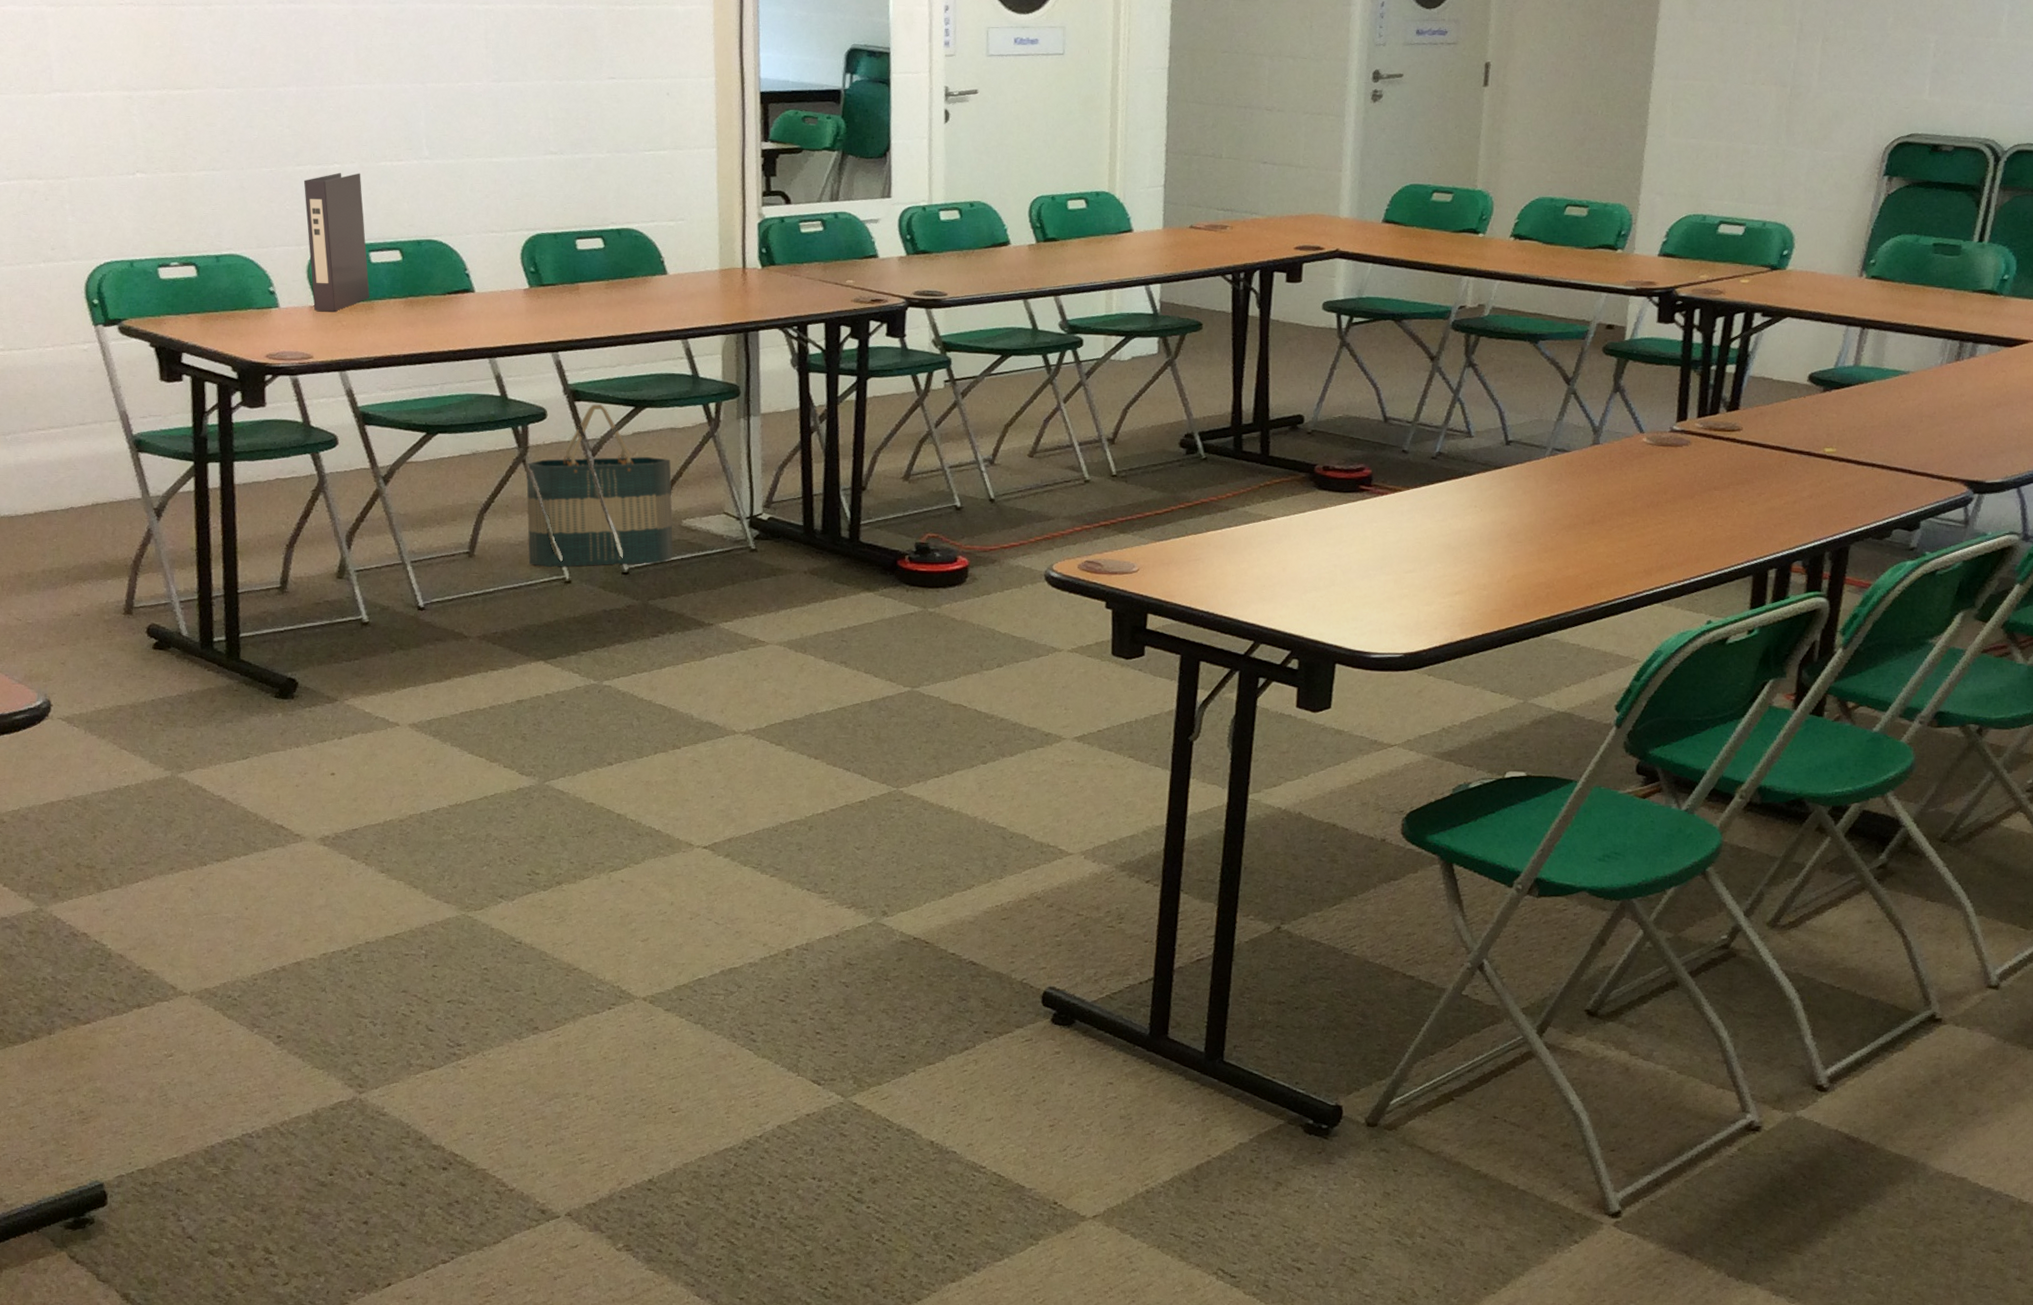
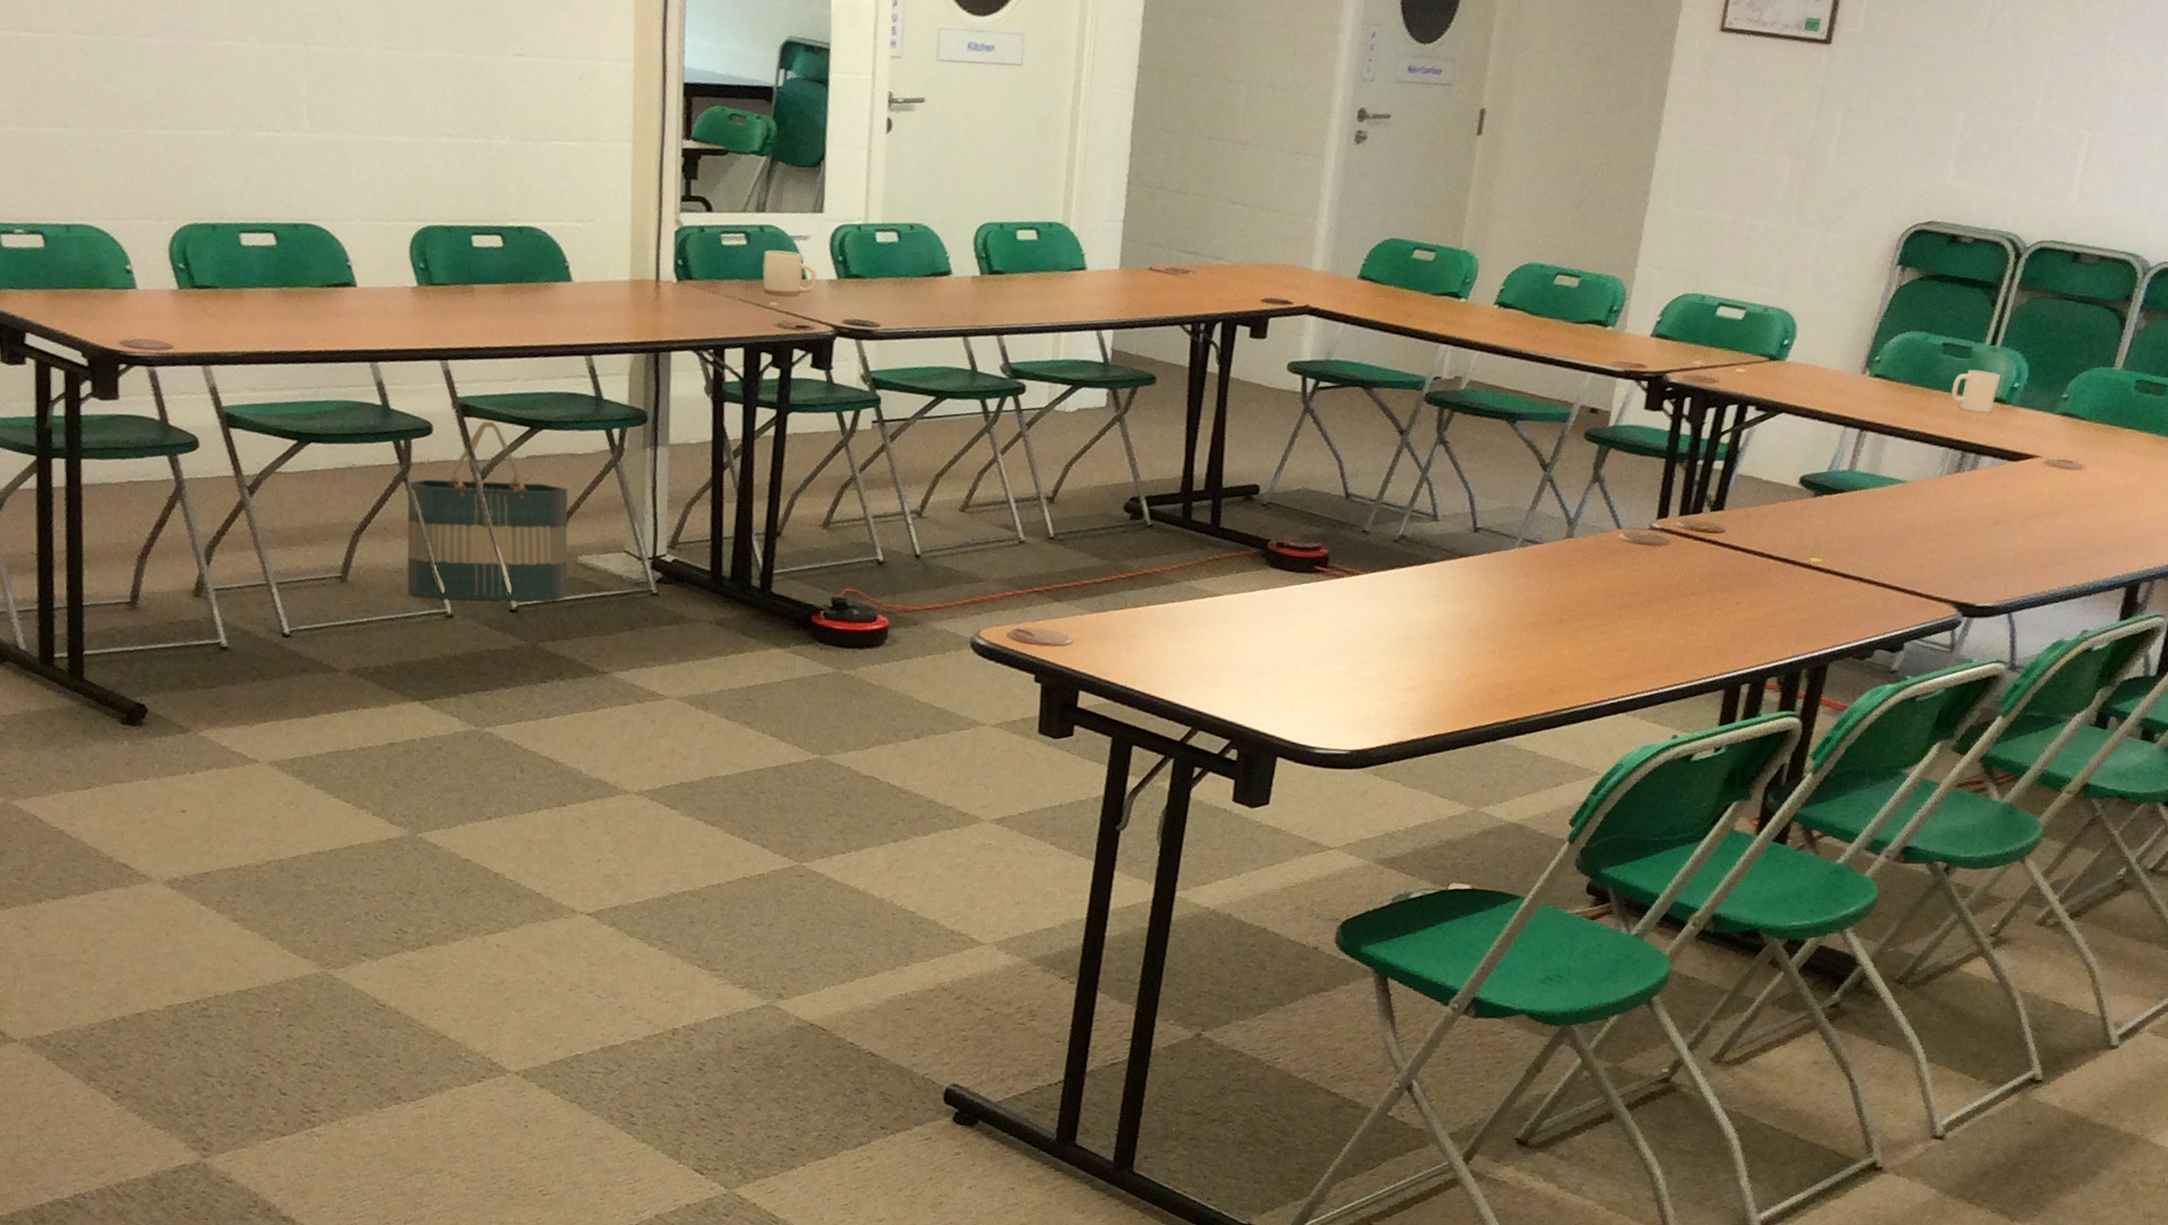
binder: present [303,172,370,311] -> none [167,140,239,298]
mug: none [838,234,888,275] -> present [762,250,817,298]
mug: none [1945,265,1991,305] -> present [1951,369,2001,414]

